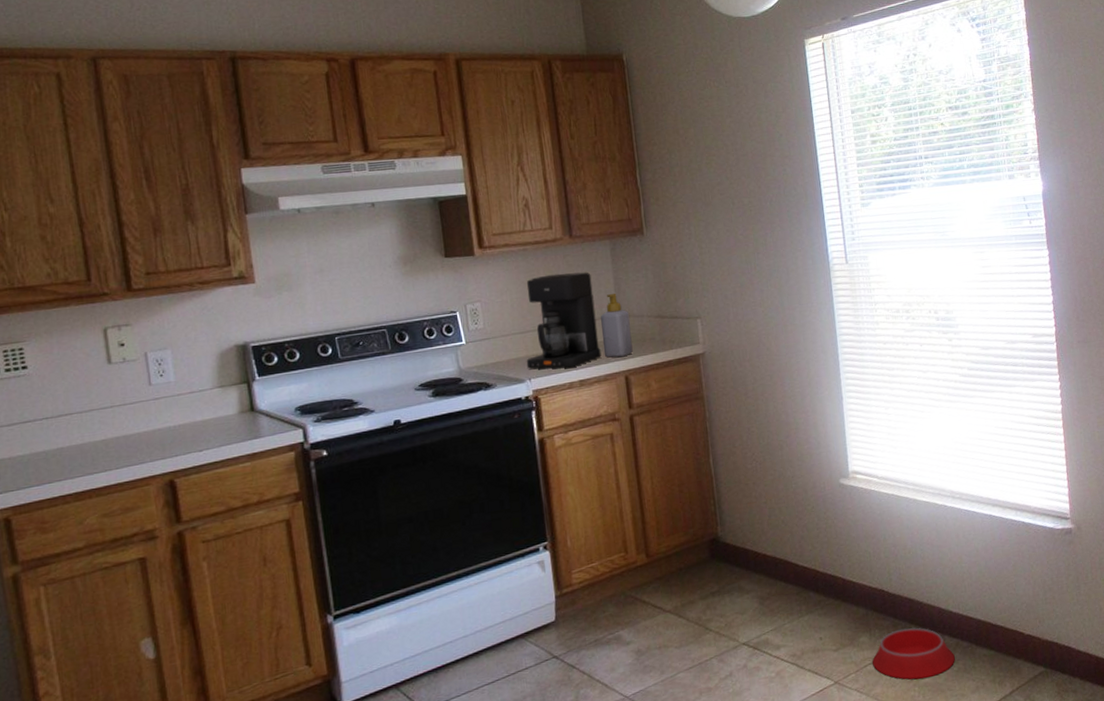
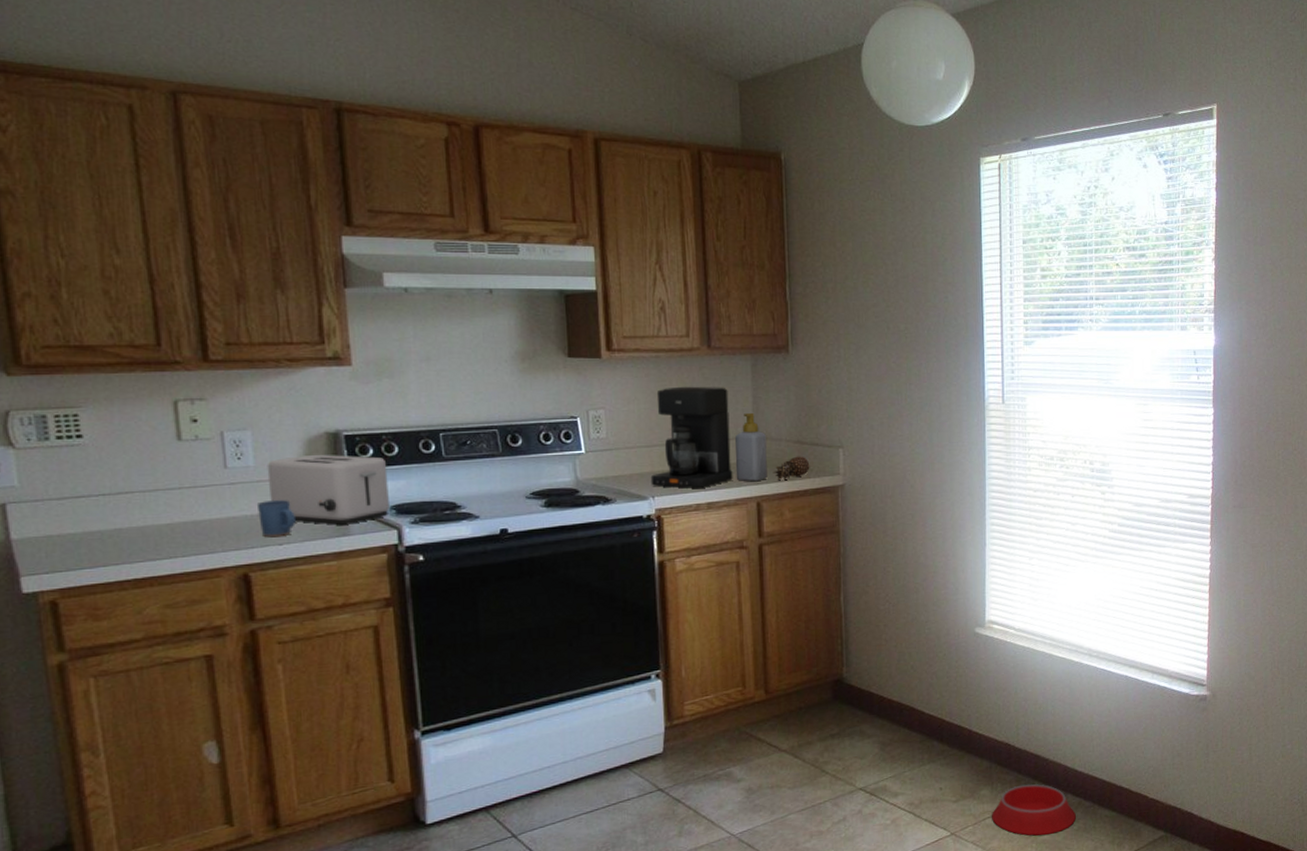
mug: none [178,409,213,445] -> present [256,499,296,537]
toaster: none [185,363,295,429] -> present [267,454,389,525]
fruit: none [637,329,672,354] -> present [773,456,810,481]

